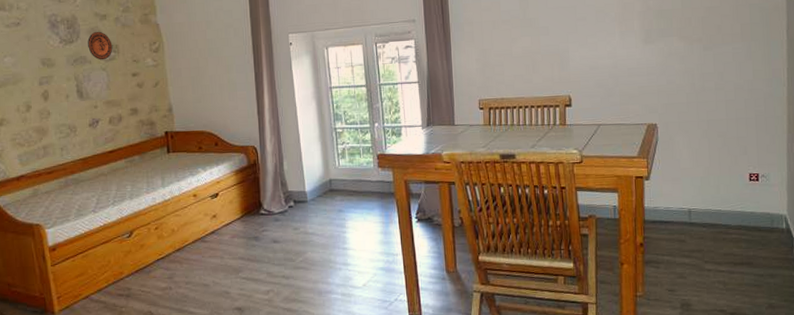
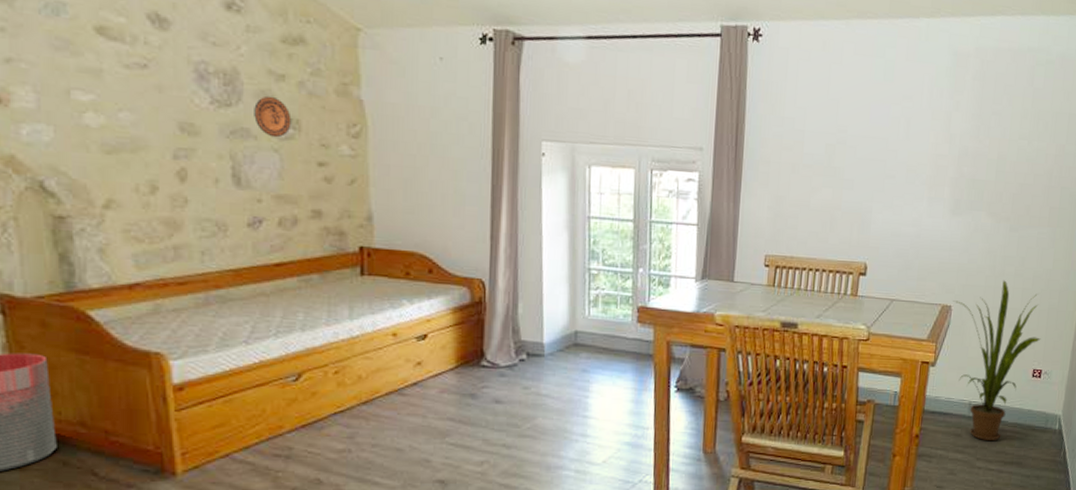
house plant: none [657,95,753,244] -> present [953,280,1041,440]

